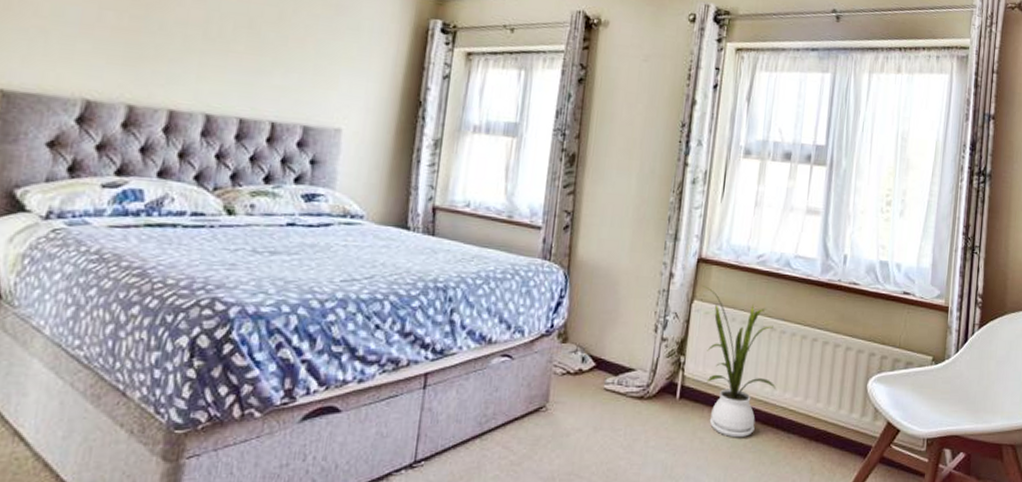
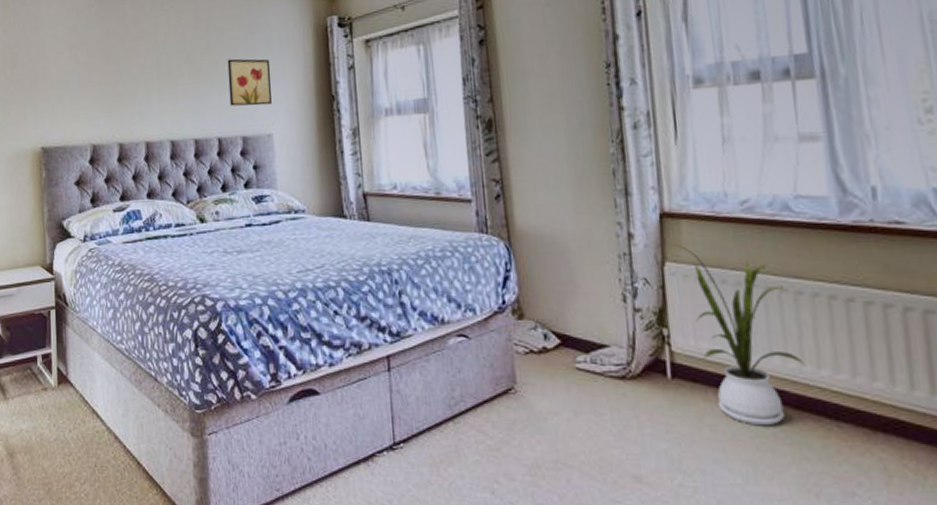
wall art: none [294,36,355,97] -> present [227,58,272,106]

